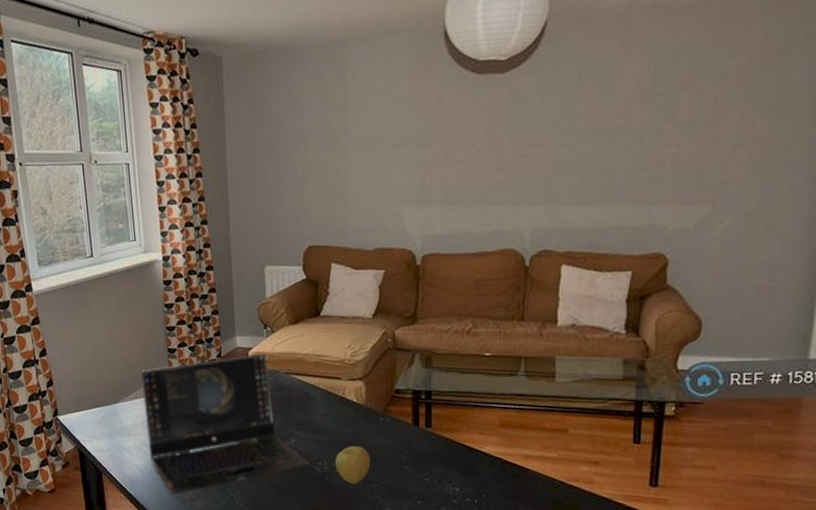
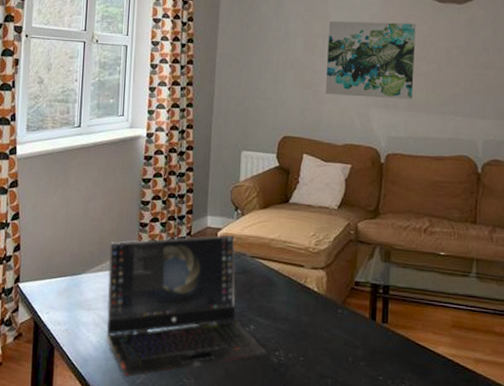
apple: present [334,446,371,484] -> none [291,337,327,378]
wall art: none [349,102,451,196] -> present [325,21,416,100]

